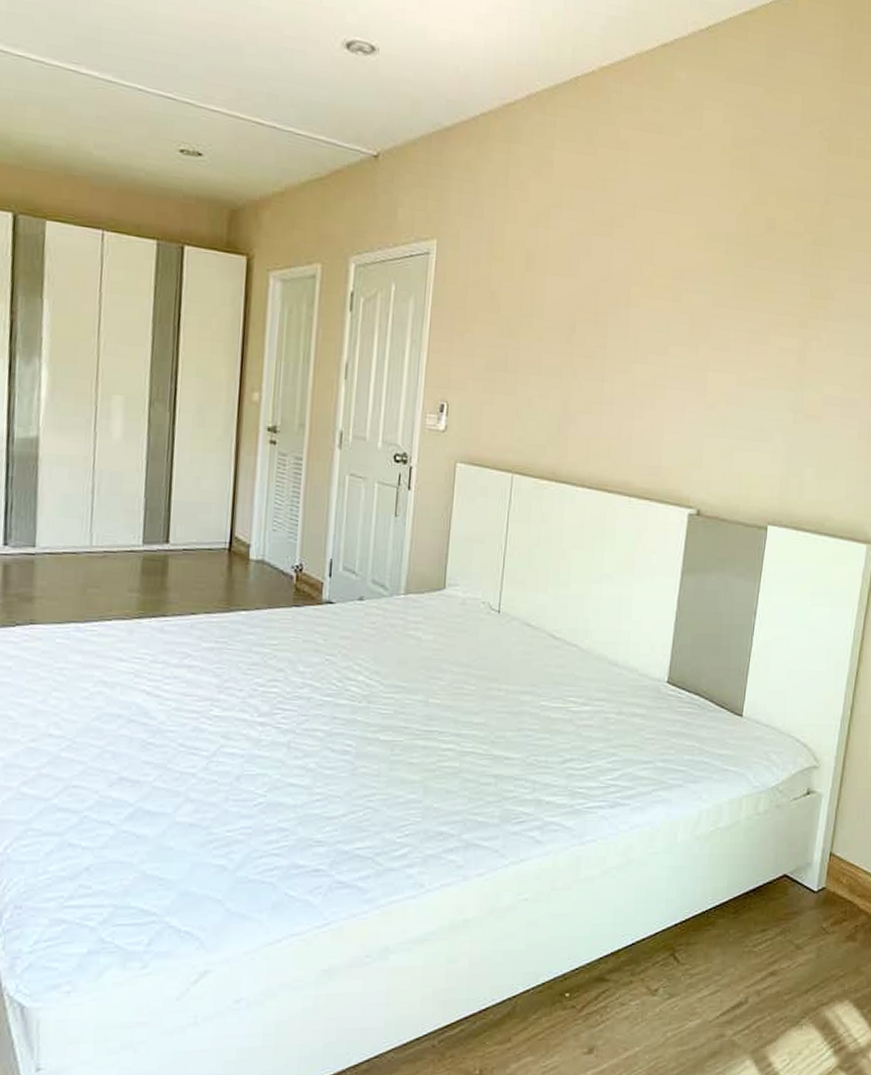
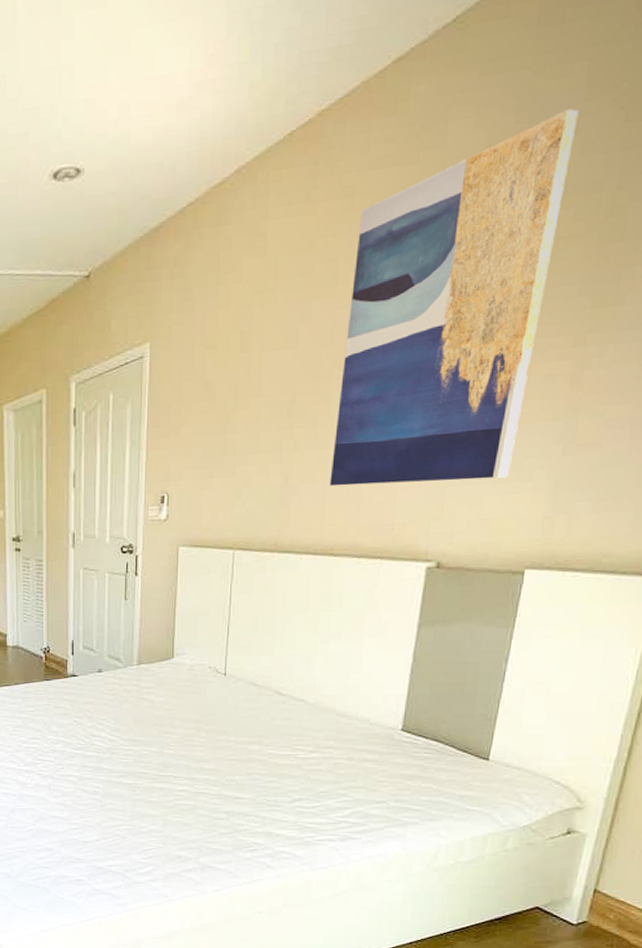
wall art: none [604,128,797,436] -> present [329,109,579,487]

